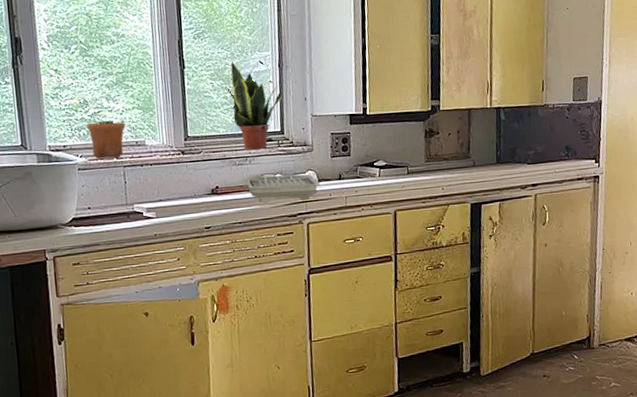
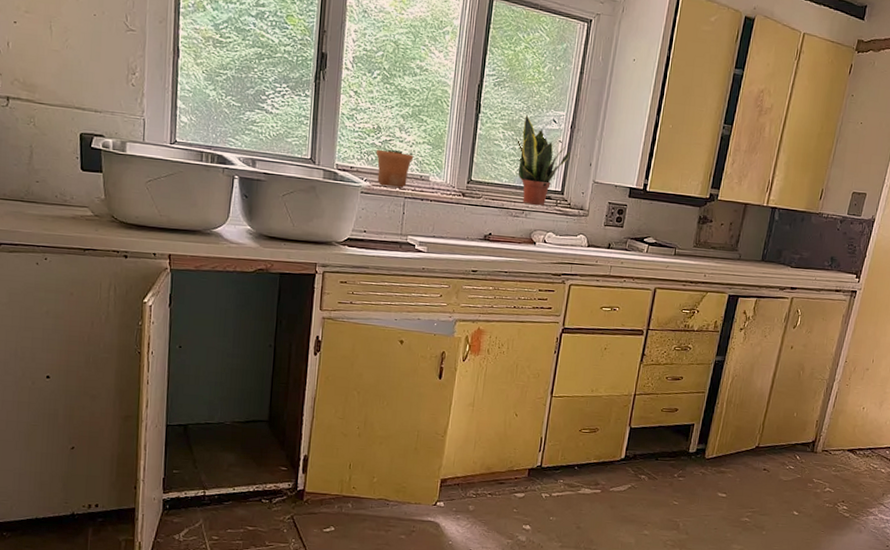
dish rack: present [244,174,321,203] -> none [517,230,589,263]

